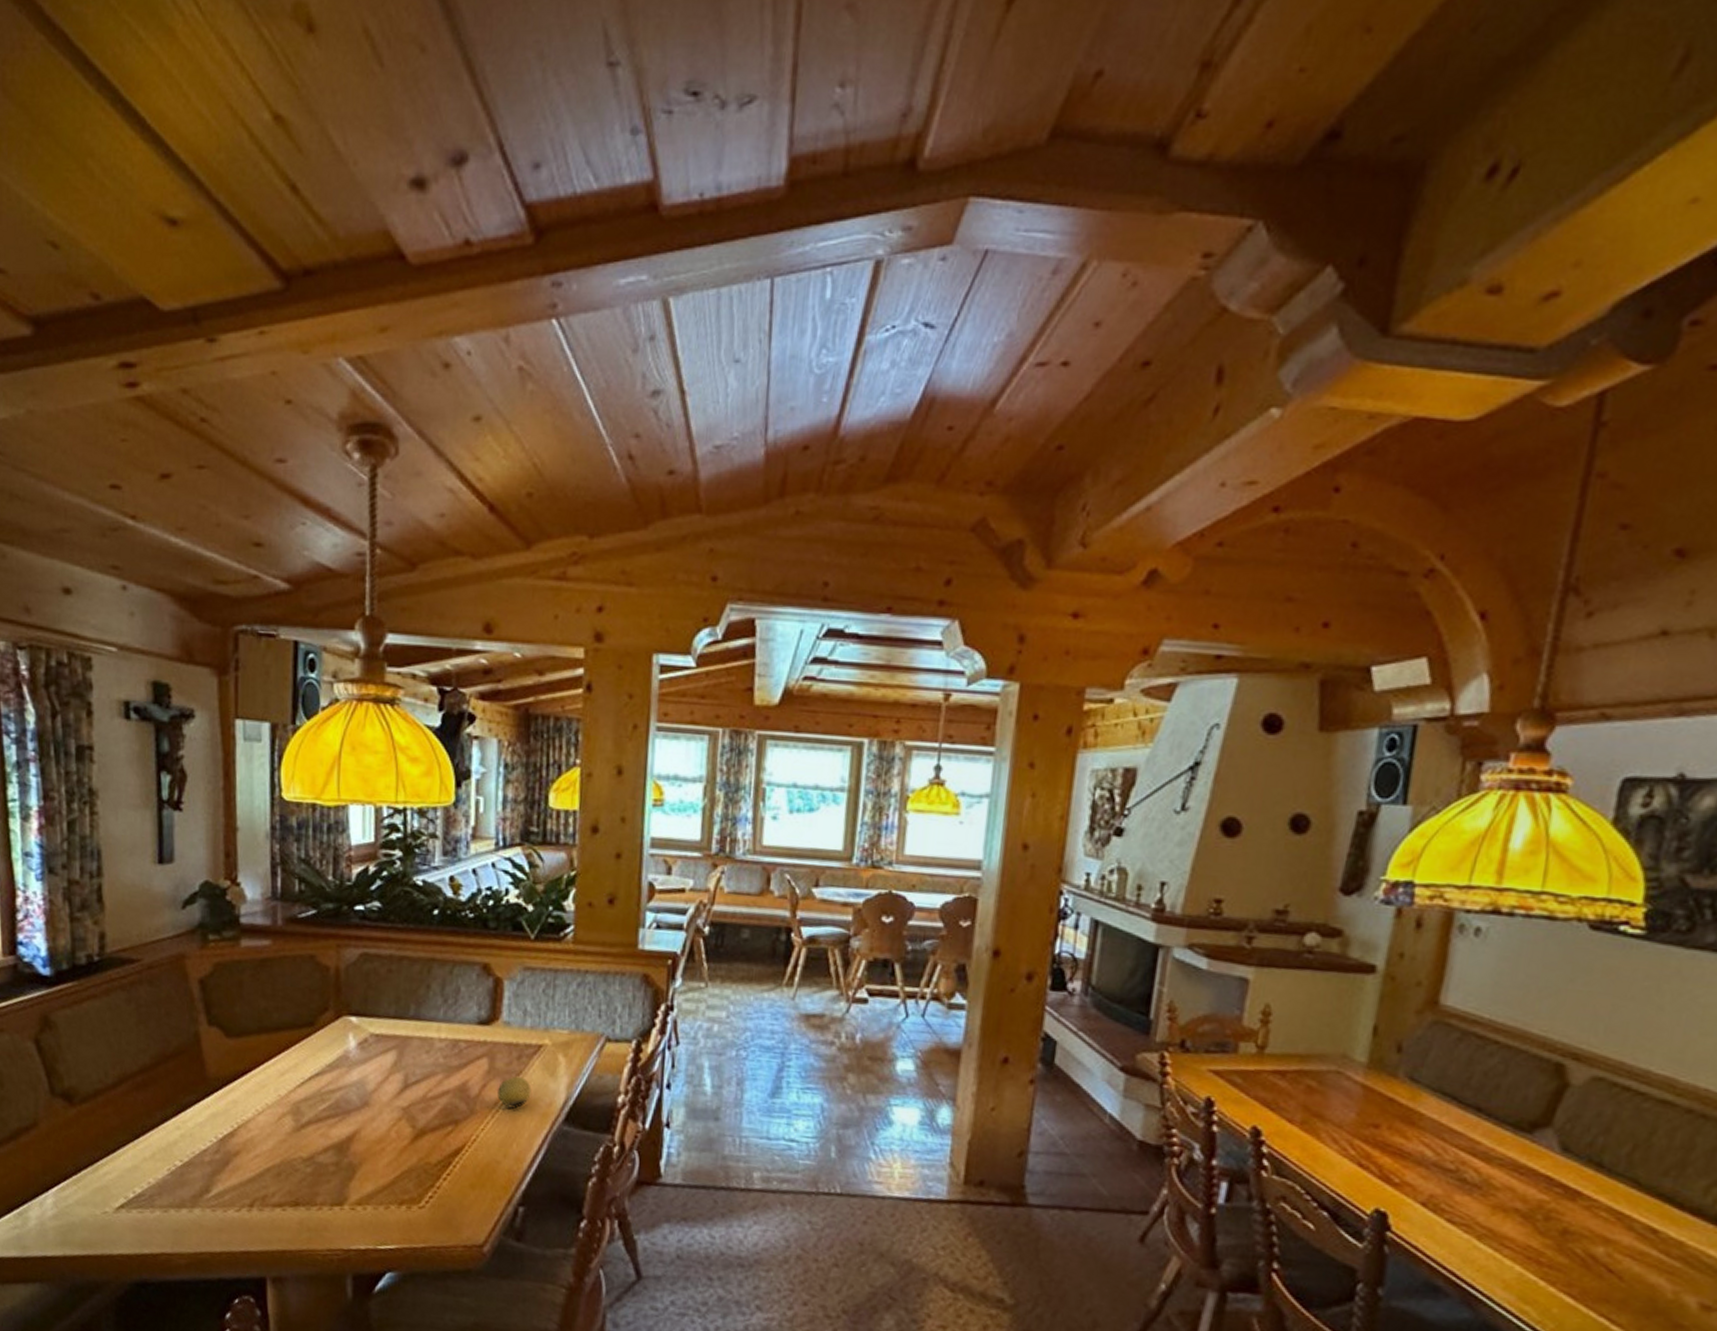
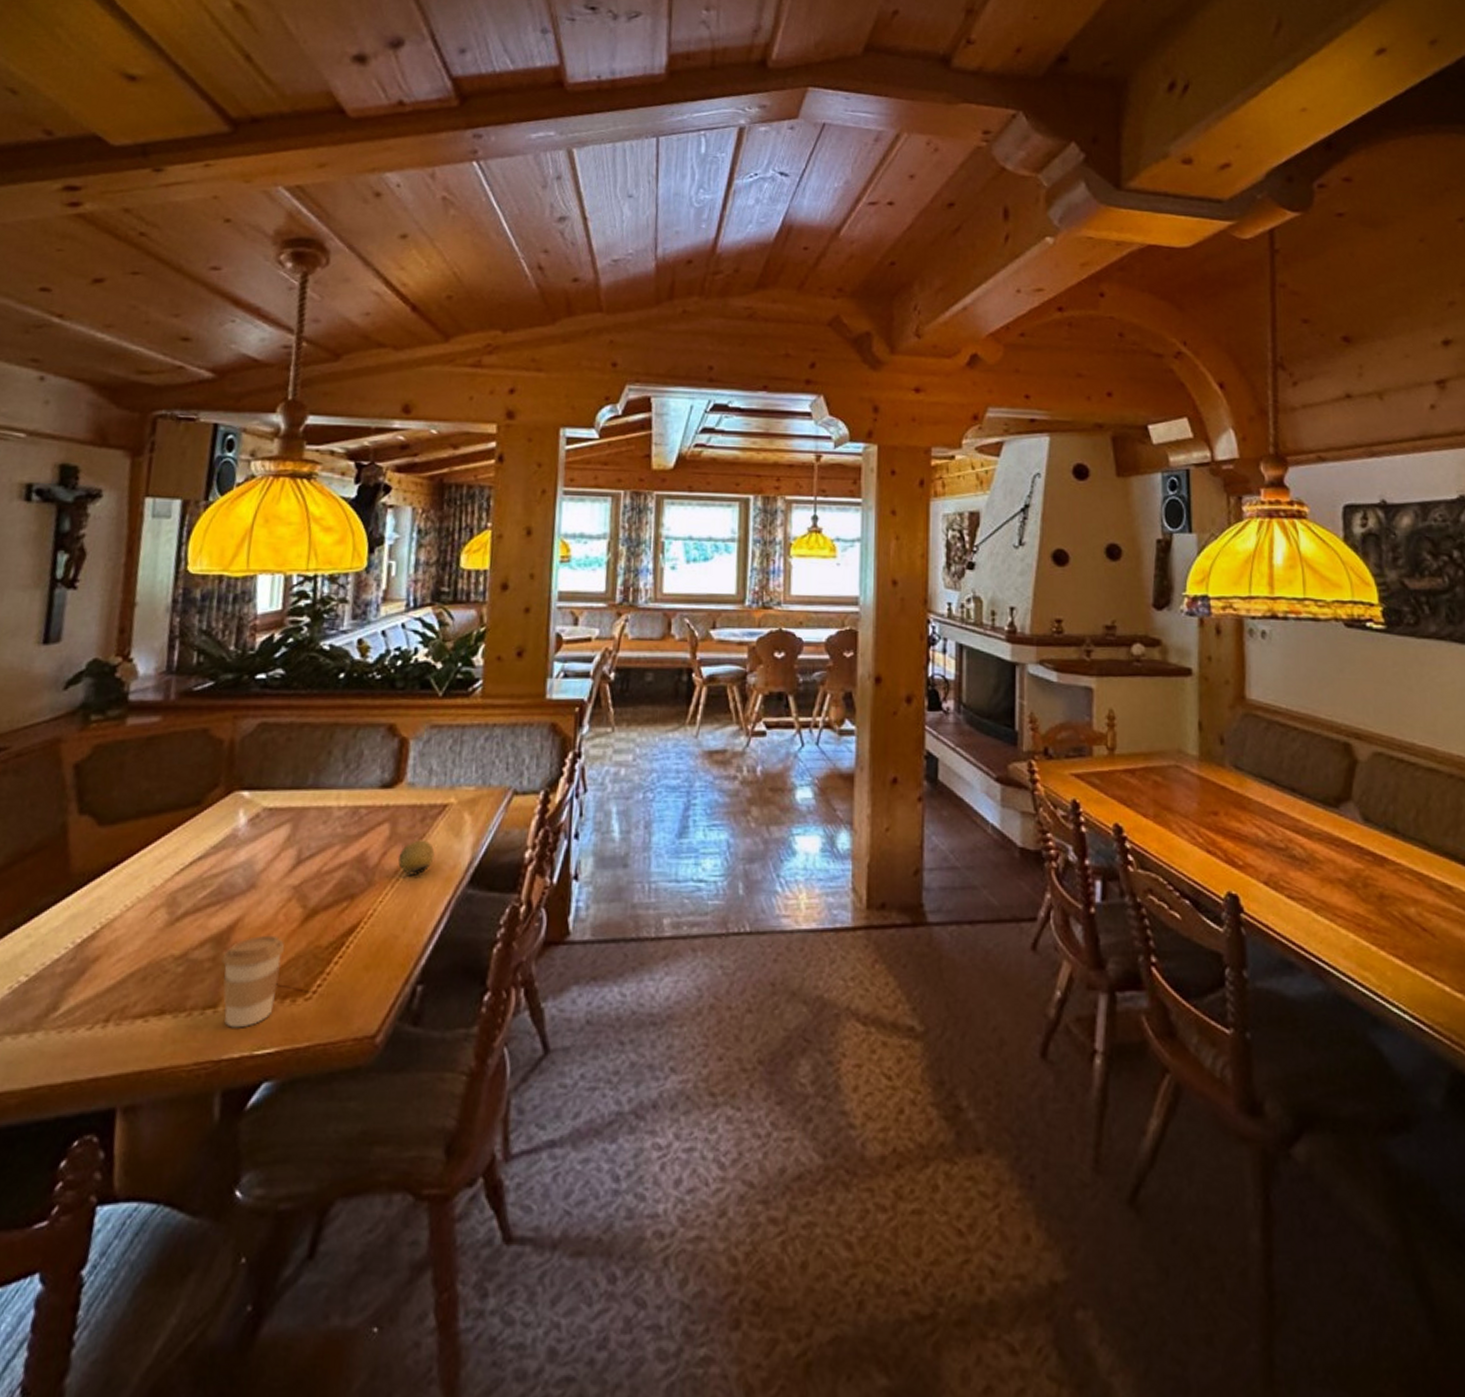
coffee cup: none [344,1148,399,1225] -> present [222,935,285,1028]

